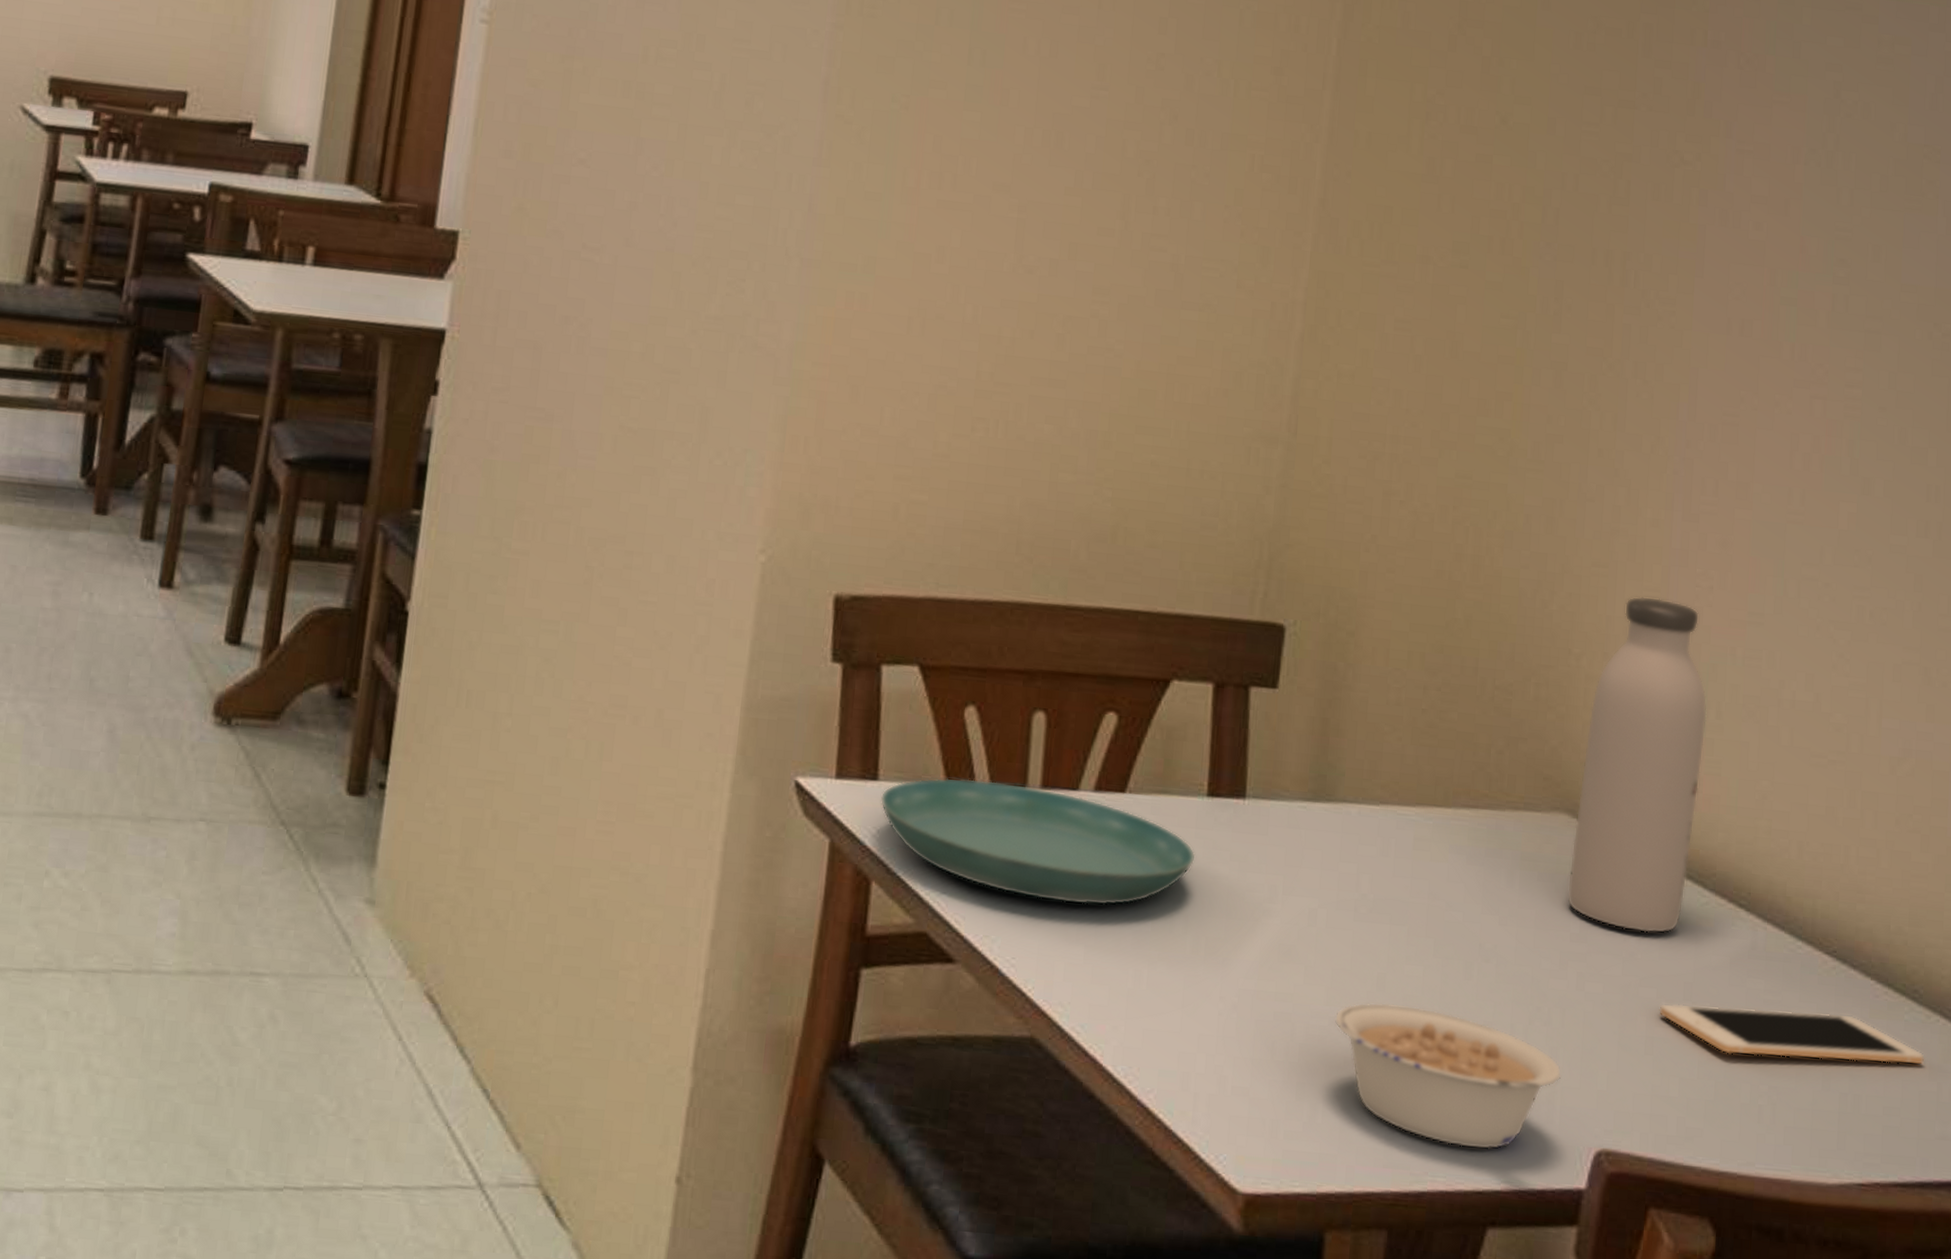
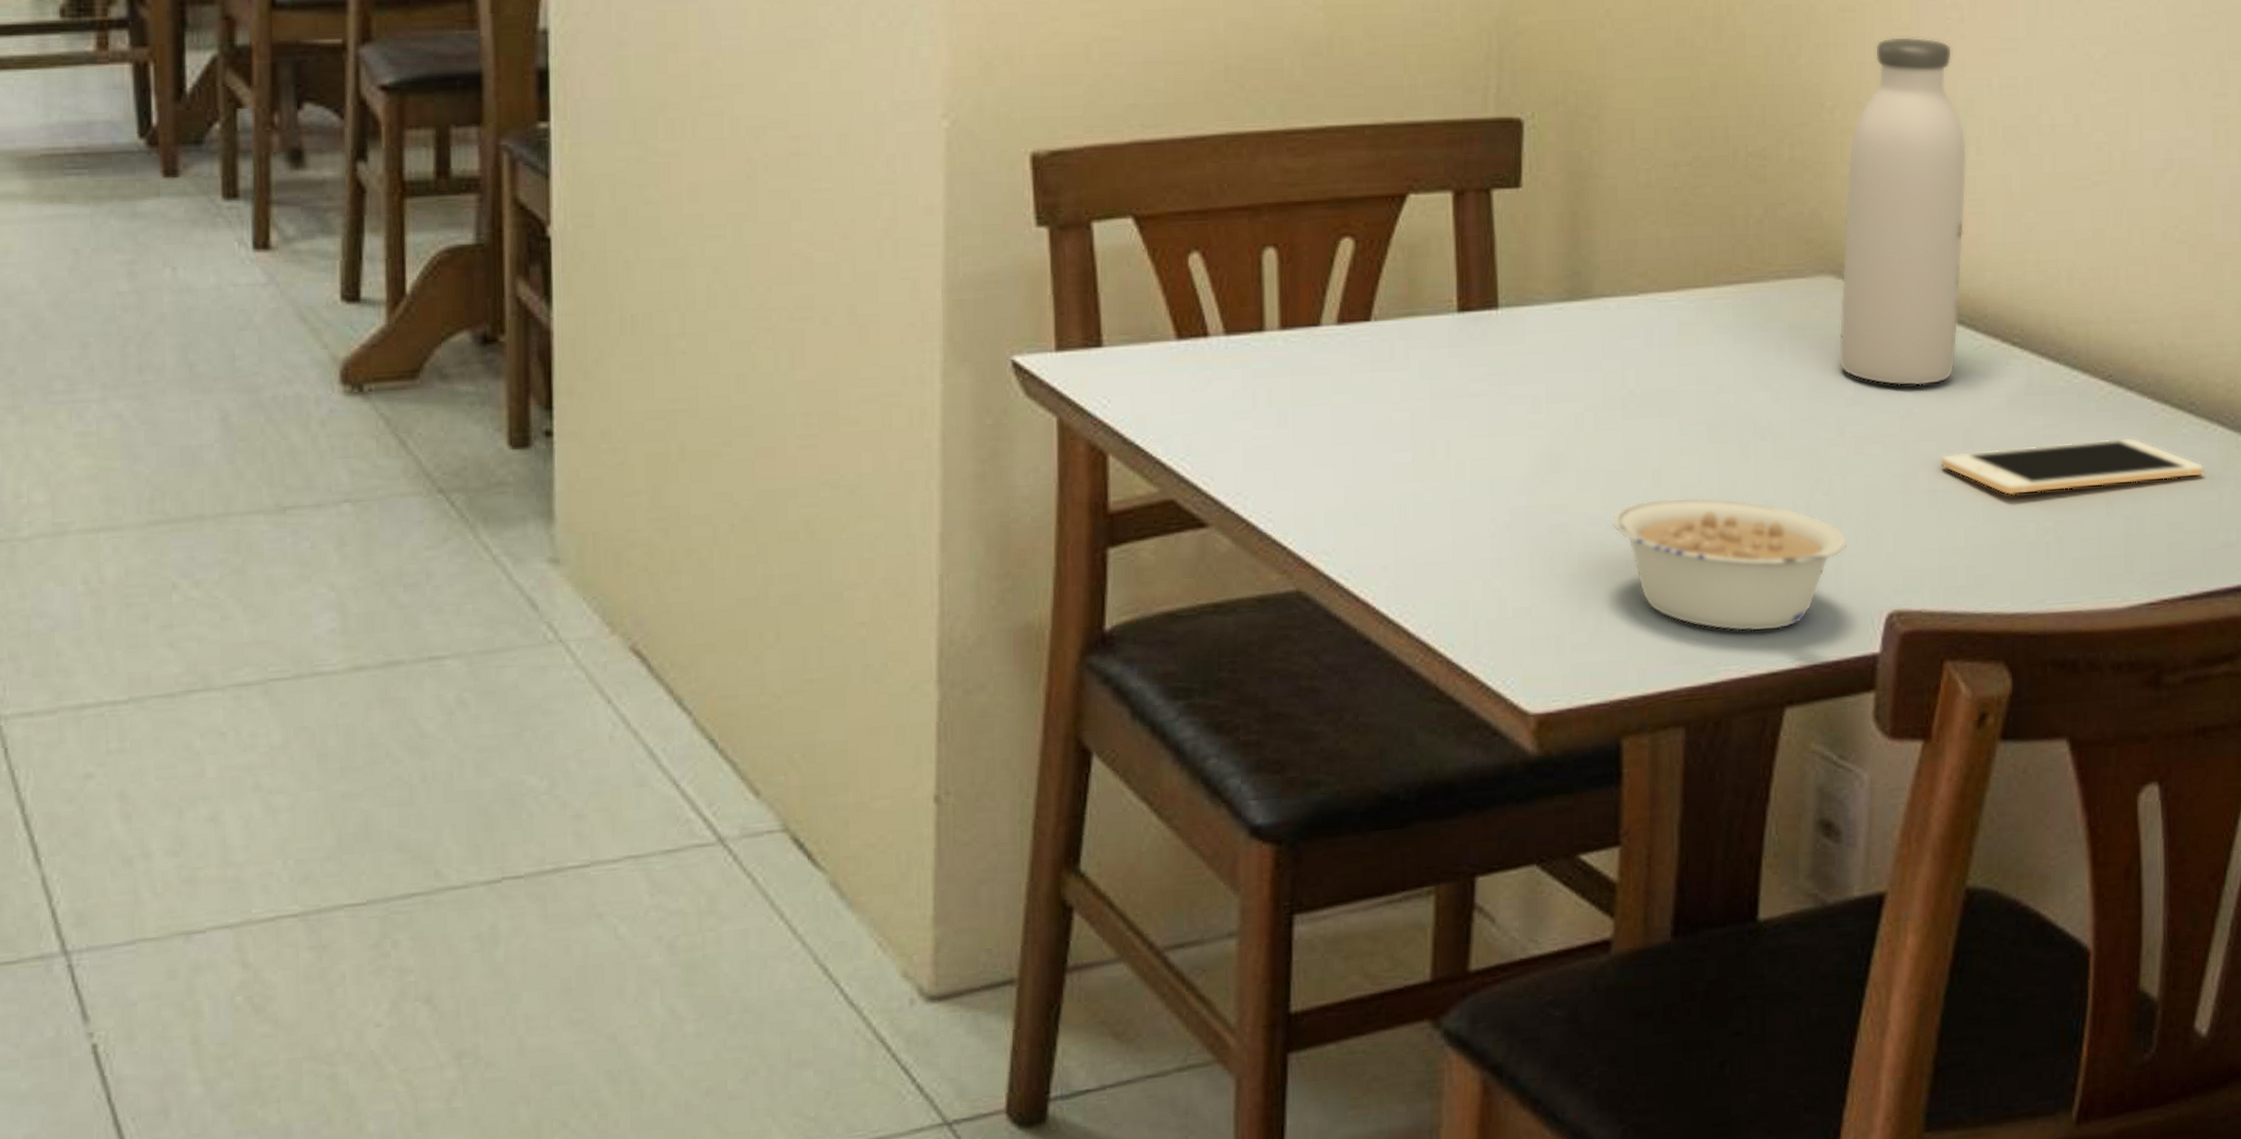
saucer: present [880,777,1196,906] -> none [1107,328,1451,447]

